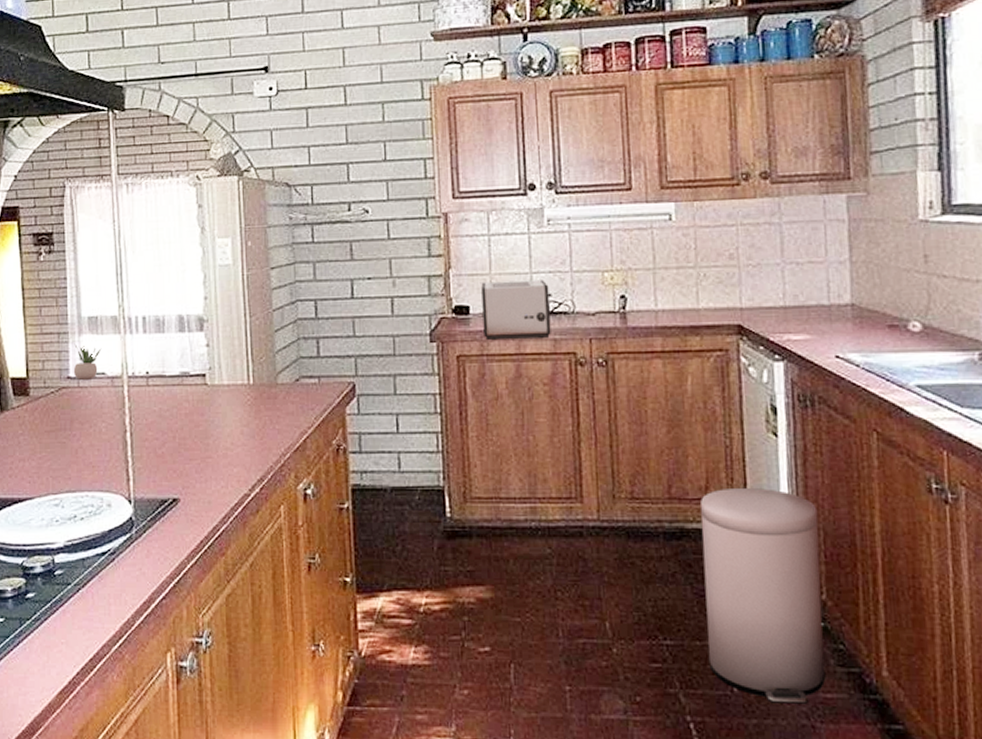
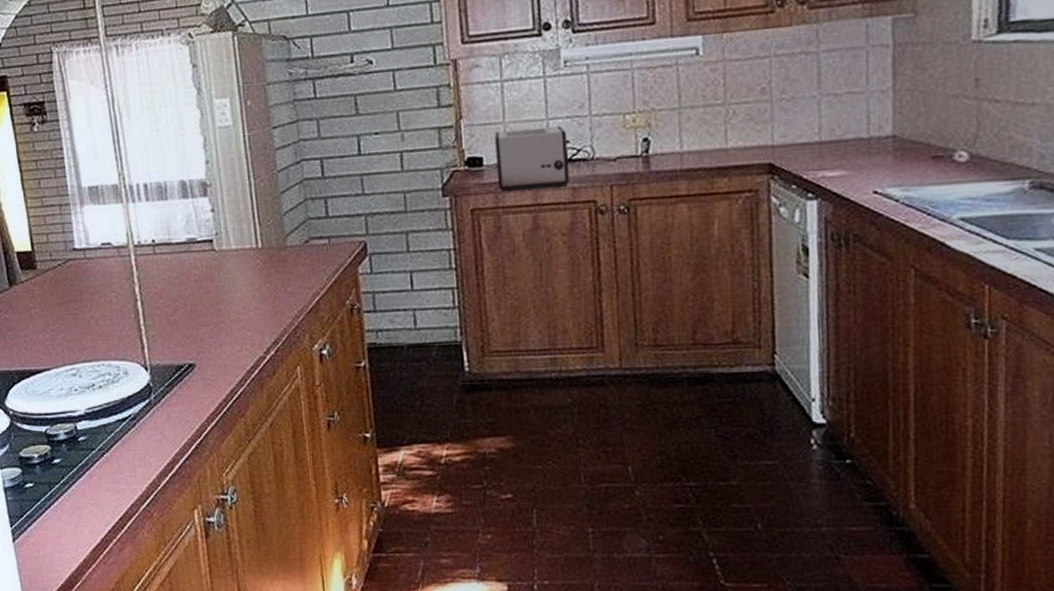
potted plant: present [73,343,102,381] -> none [77,215,105,252]
pedal bin: present [701,487,826,704] -> none [726,329,852,537]

